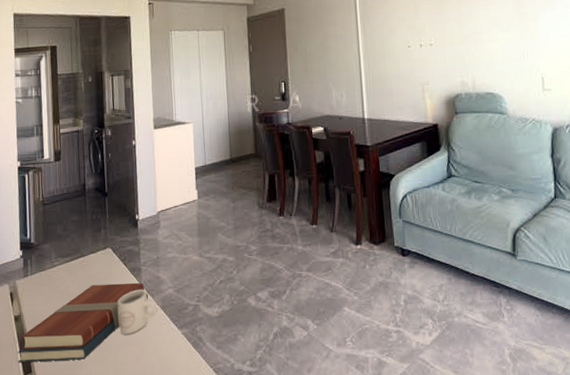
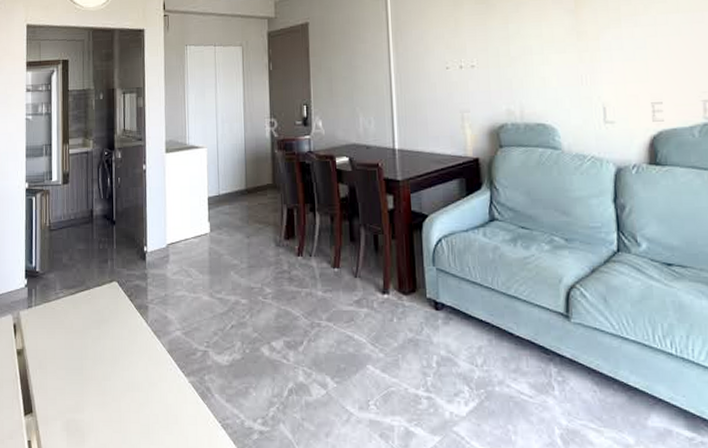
books: present [17,282,148,363] -> none [19,321,154,403]
mug: present [117,289,158,335] -> none [122,329,164,379]

